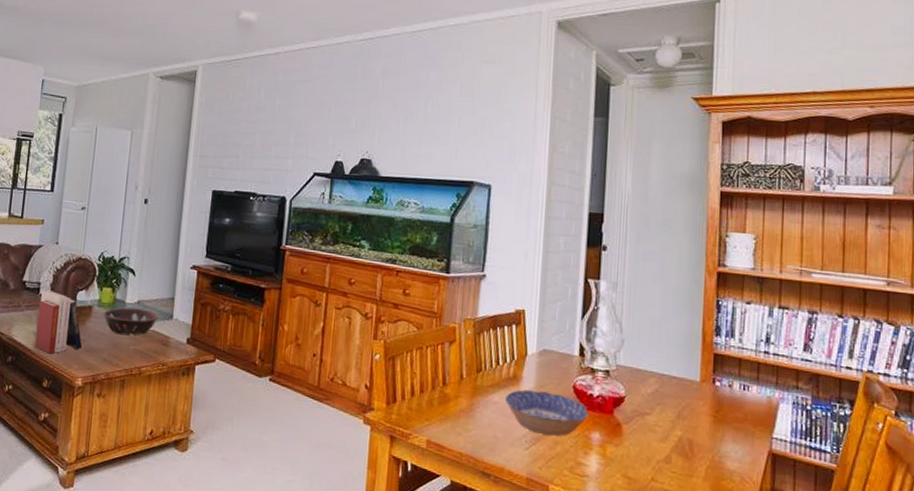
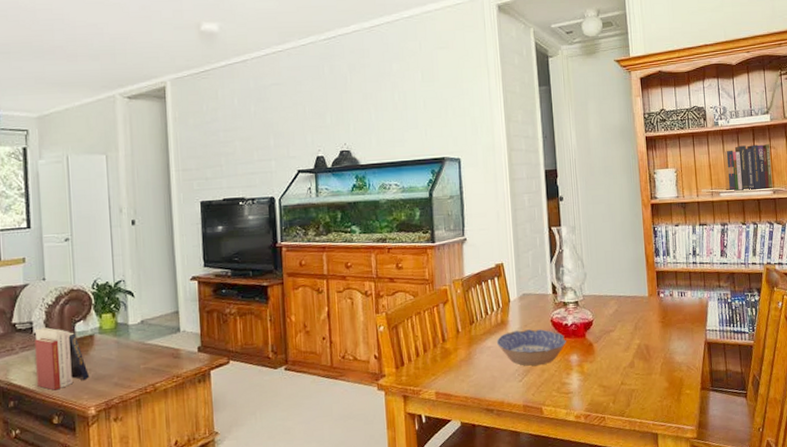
decorative bowl: present [102,307,159,336] -> none [106,327,166,357]
books: none [820,219,889,278] -> present [723,144,773,191]

